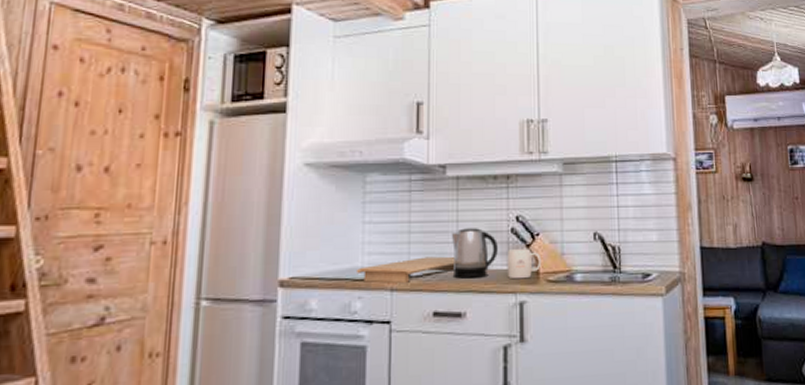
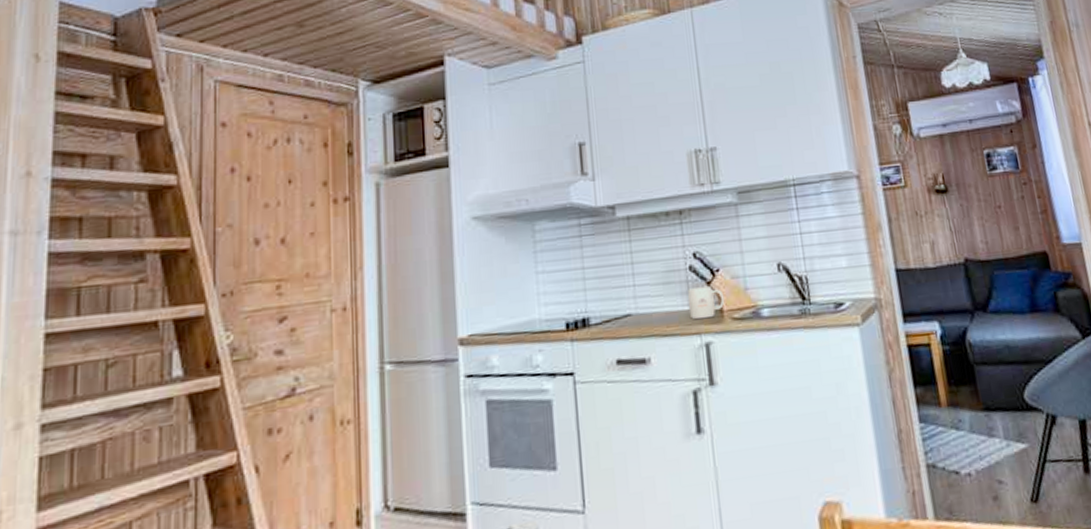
cutting board: present [355,256,455,284] -> none [533,300,635,335]
kettle: present [451,227,498,279] -> none [627,268,678,324]

